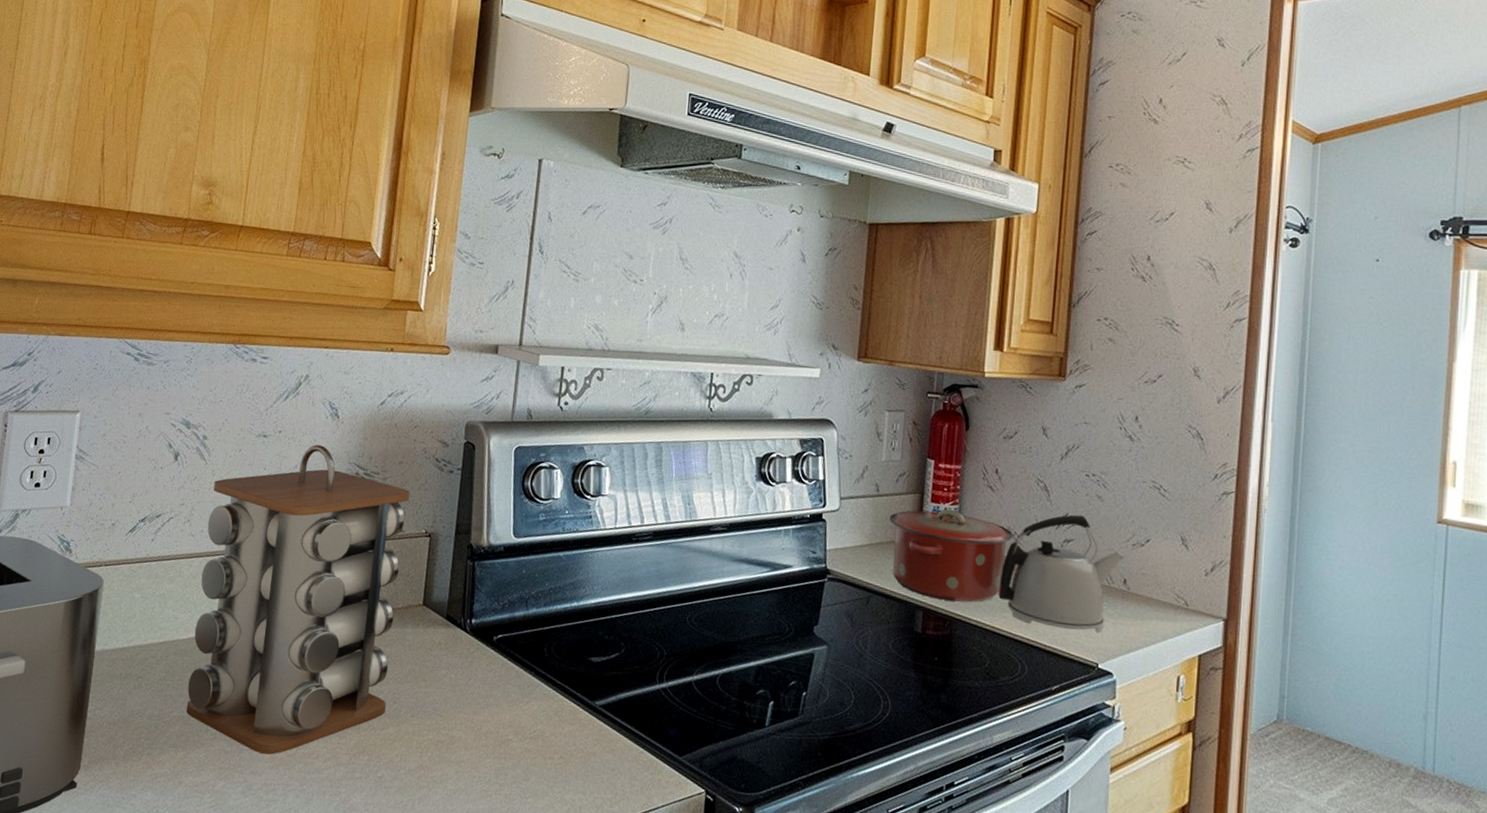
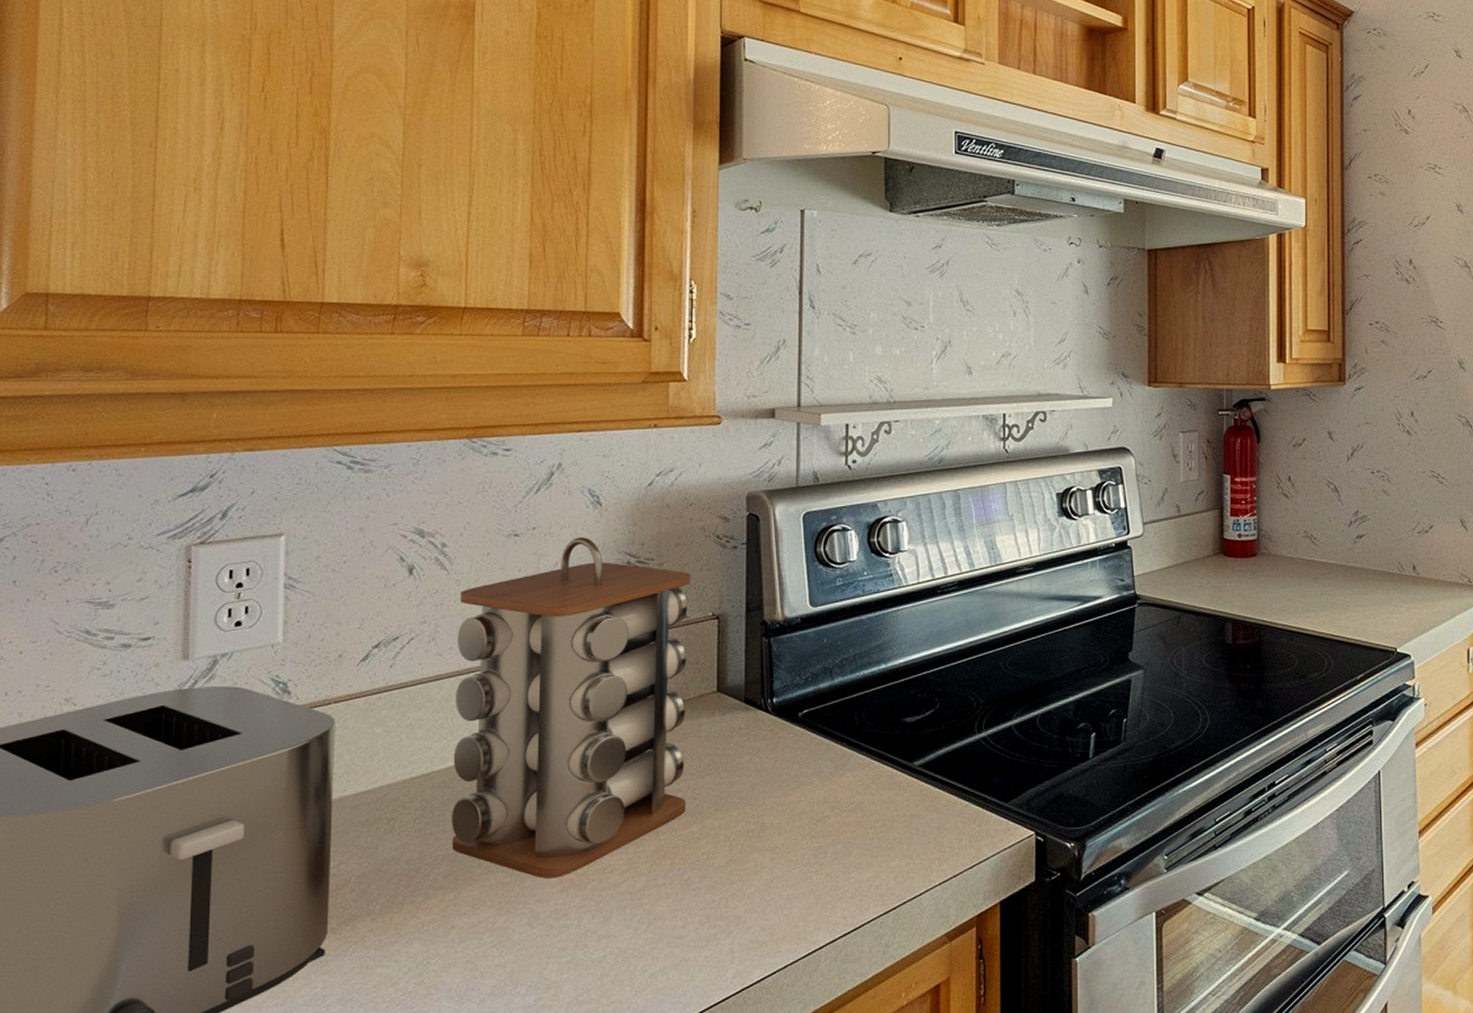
casserole: present [889,508,1014,603] -> none [1192,520,1311,609]
kettle: present [998,514,1125,633] -> none [1300,511,1412,621]

